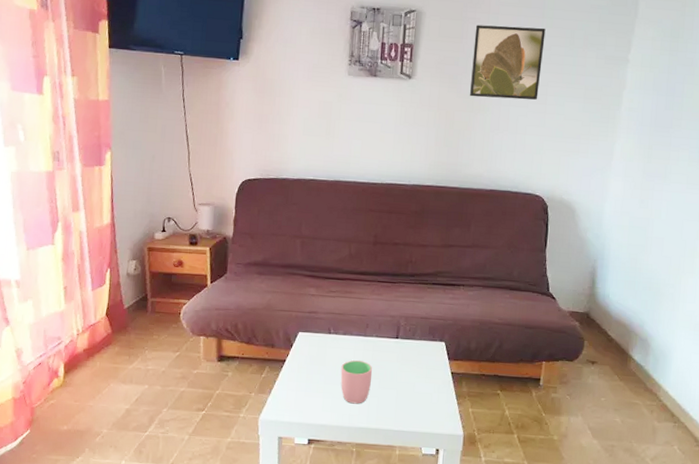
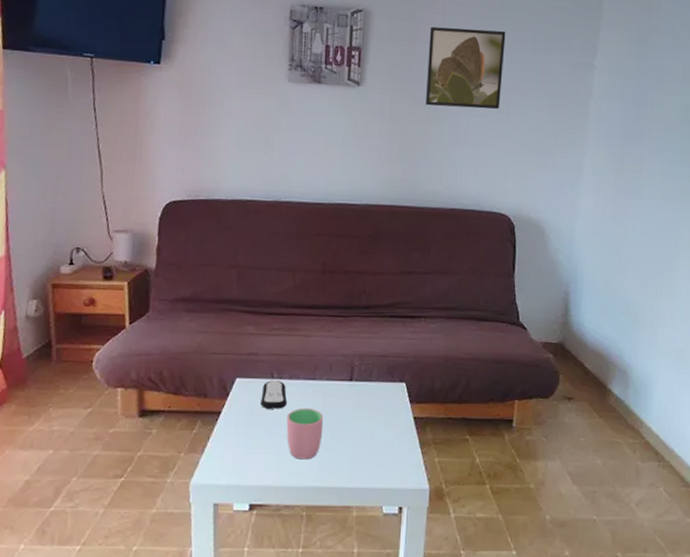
remote control: none [319,335,342,360] -> present [261,380,288,409]

